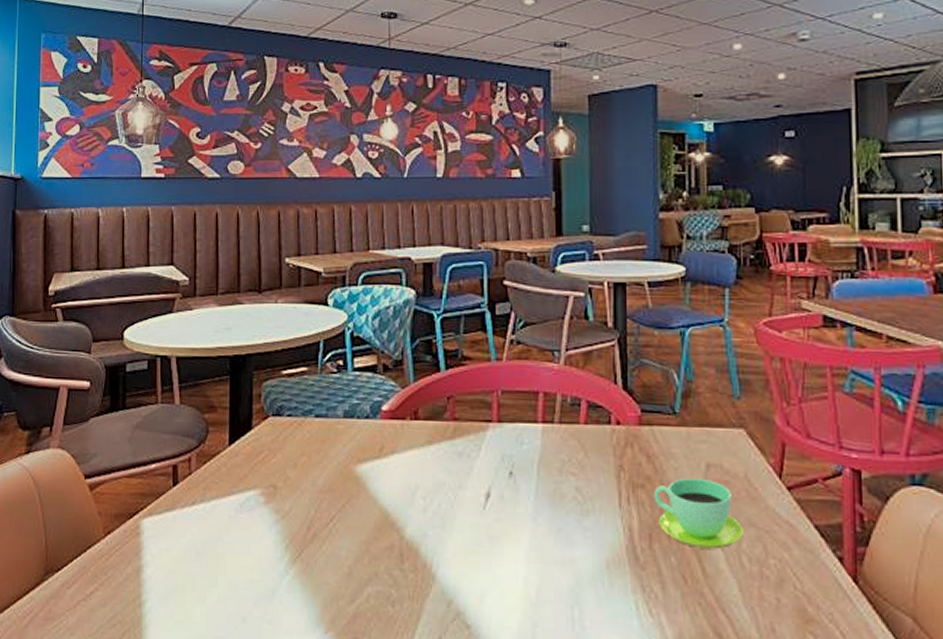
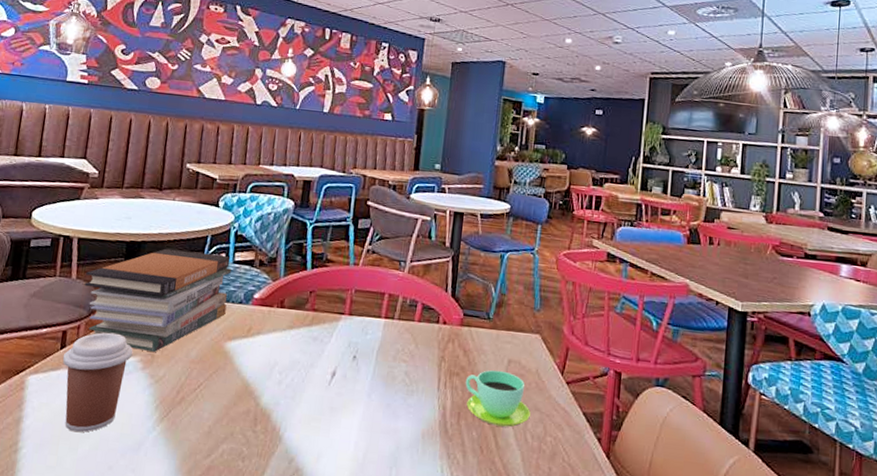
coffee cup: none [176,463,253,581] -> present [62,332,133,433]
book stack: none [190,360,352,482] -> present [84,248,232,352]

